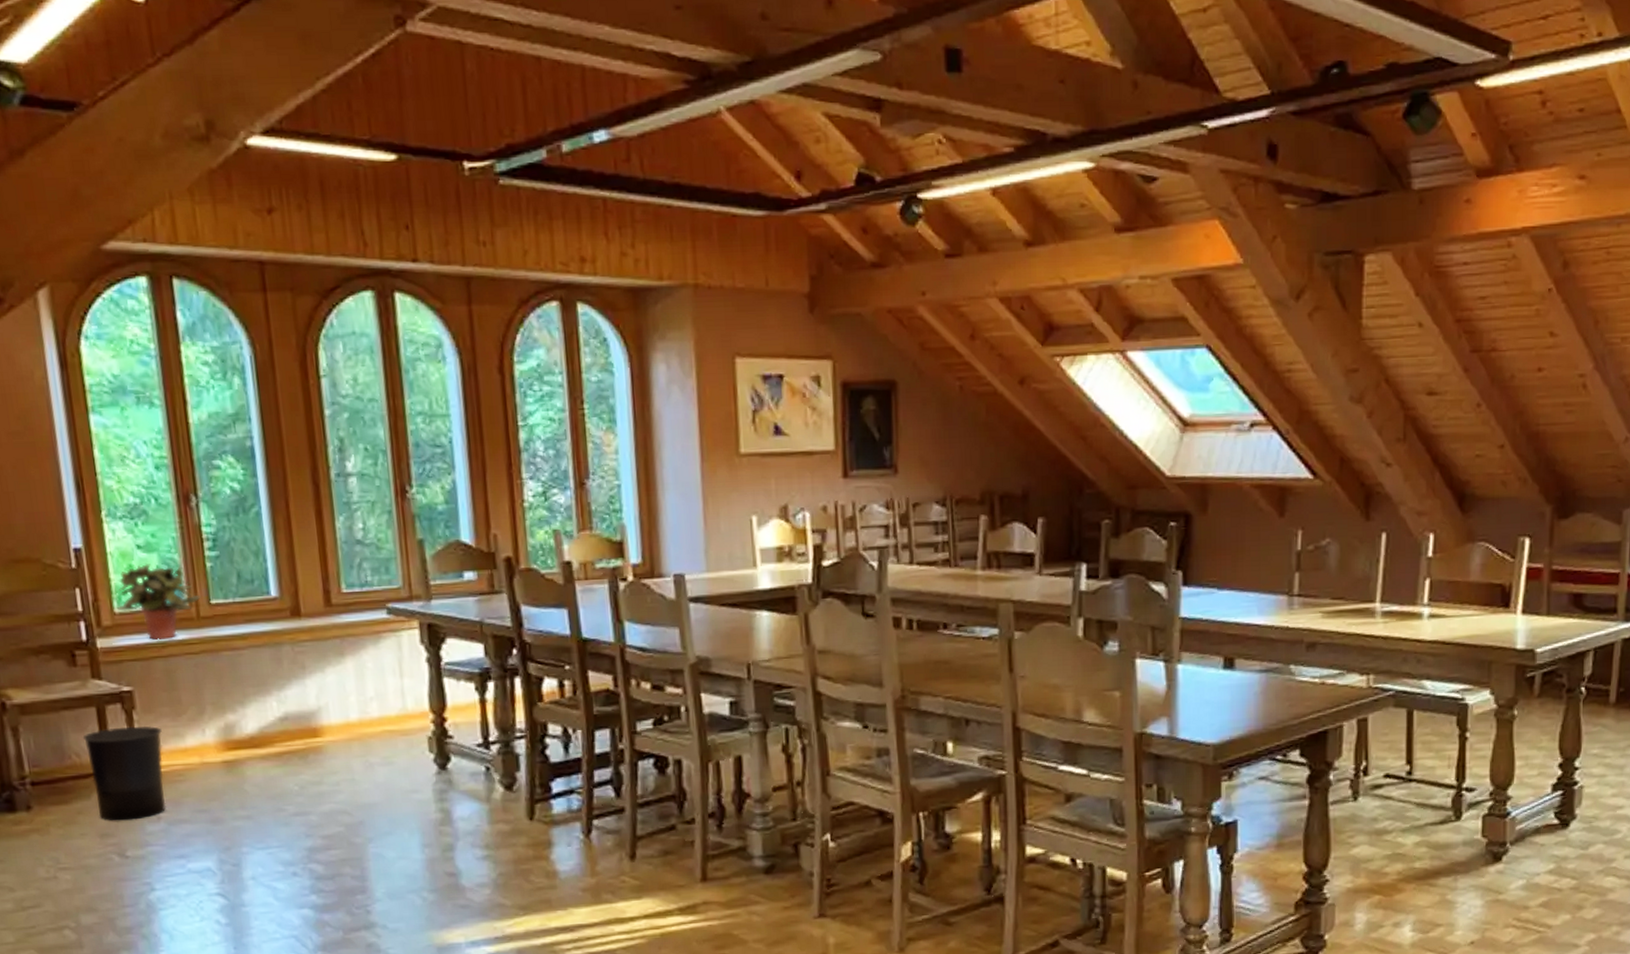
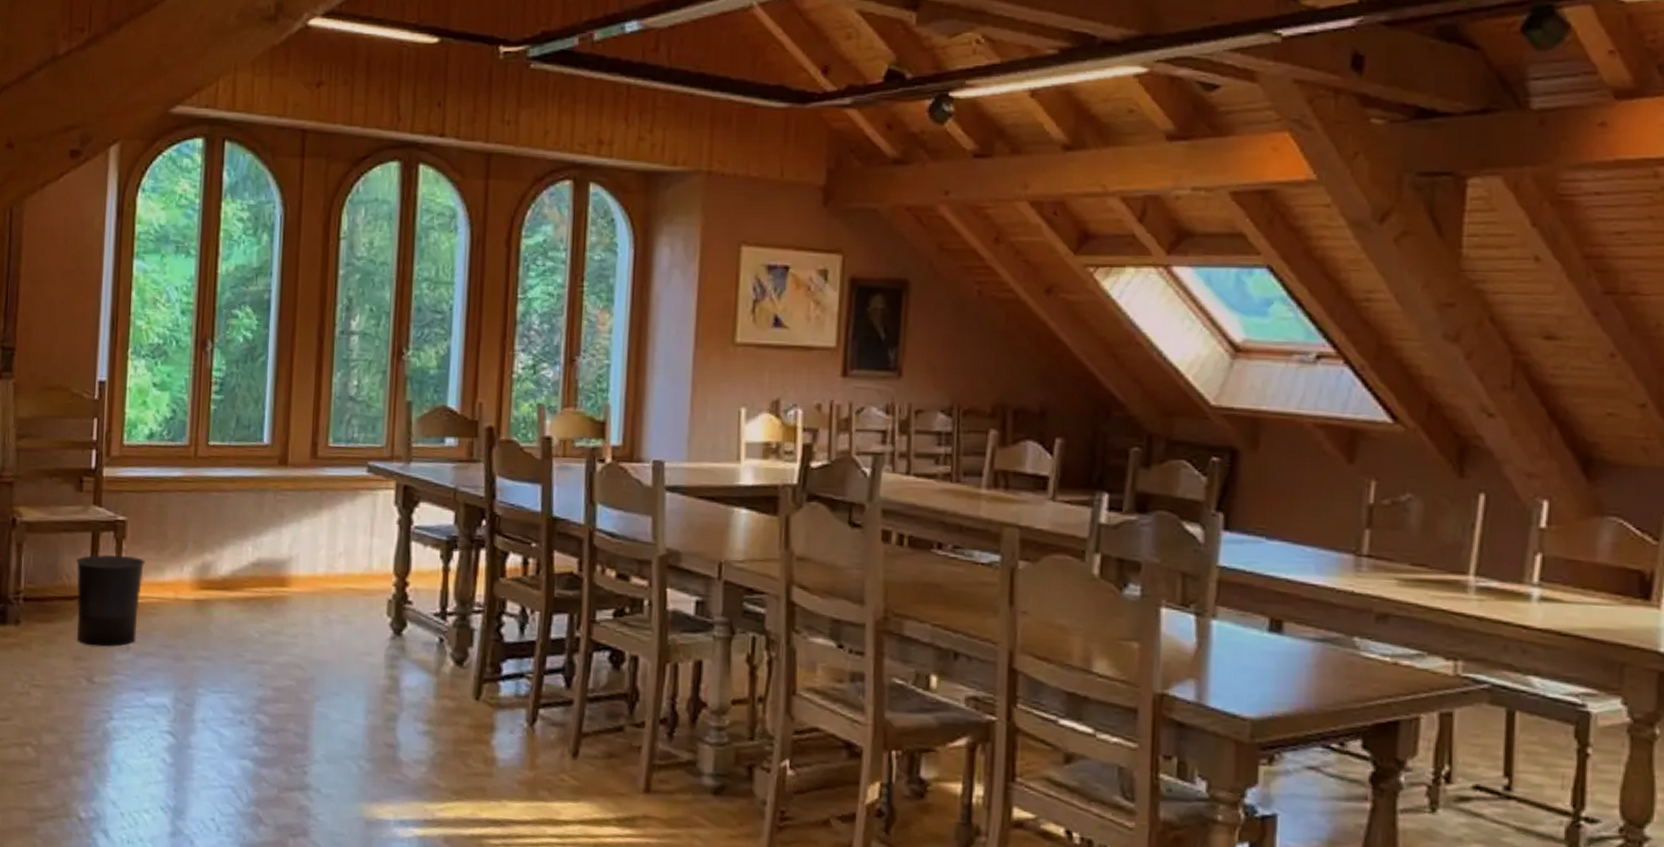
potted plant: present [117,564,201,640] -> none [126,401,201,476]

